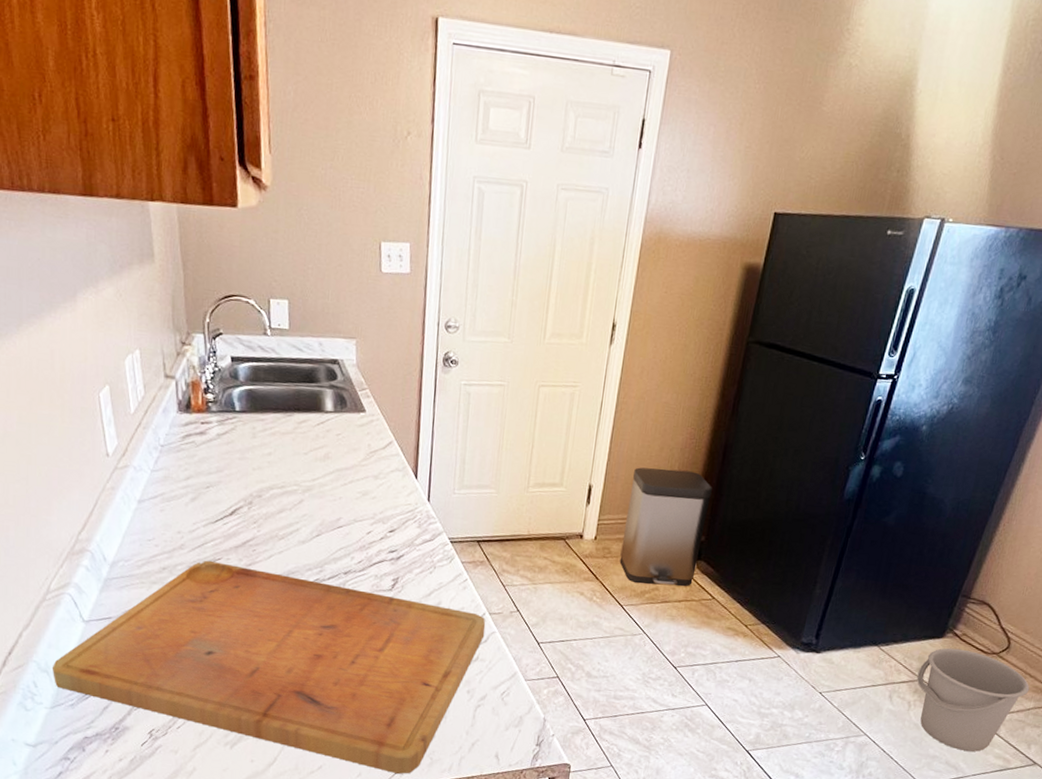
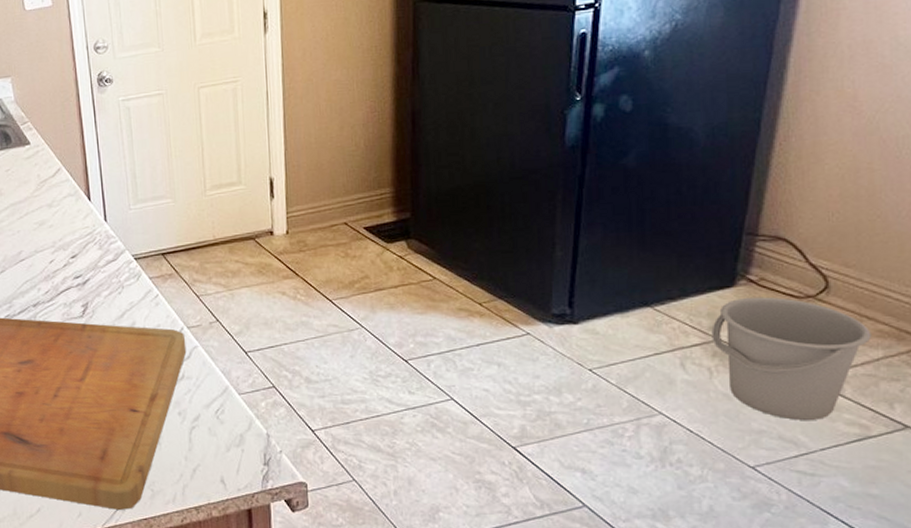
pedal bin: present [619,467,713,586] -> none [316,146,409,273]

